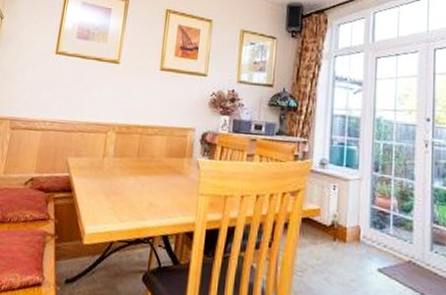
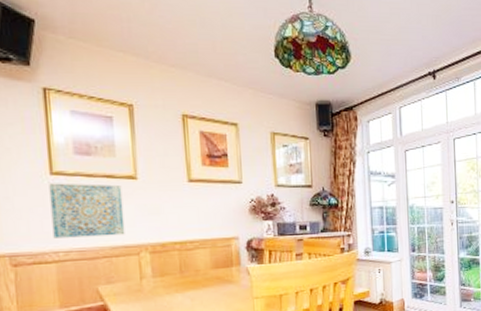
wall art: none [45,61,106,113] -> present [49,183,125,238]

